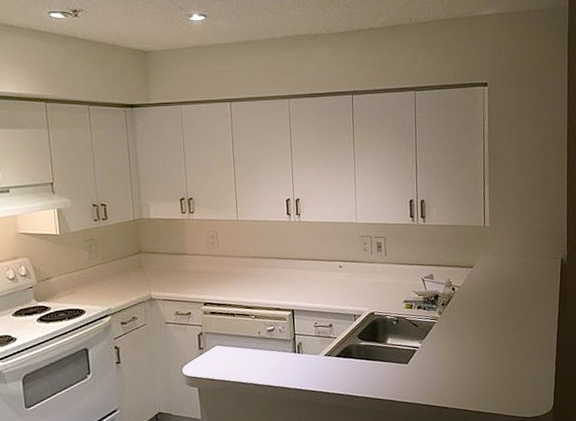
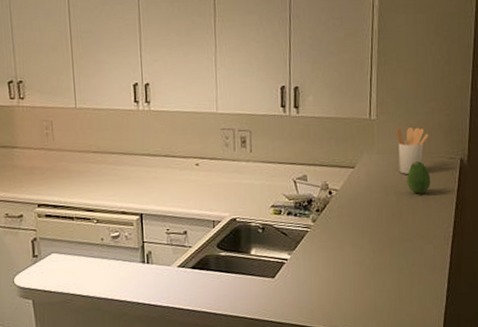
utensil holder: none [506,233,534,272] -> present [395,127,429,174]
fruit: none [517,261,538,289] -> present [407,161,431,194]

